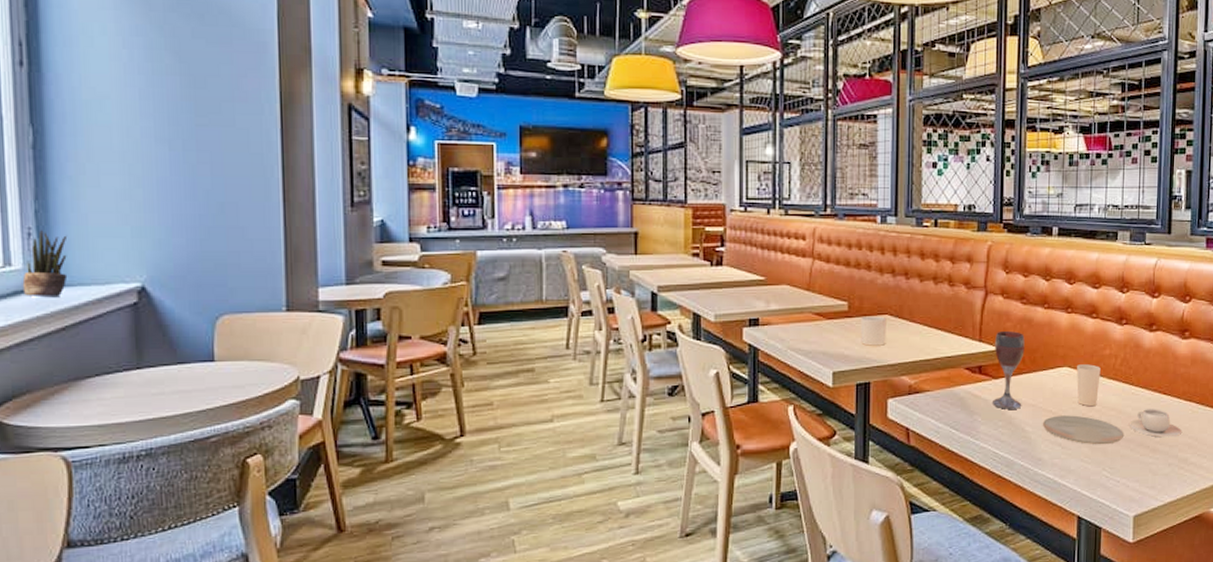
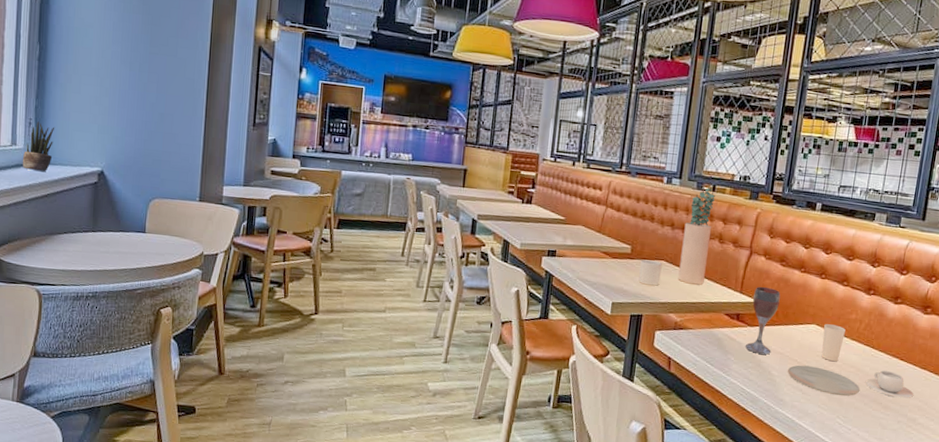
vase: none [906,219,939,338] -> present [678,184,715,285]

